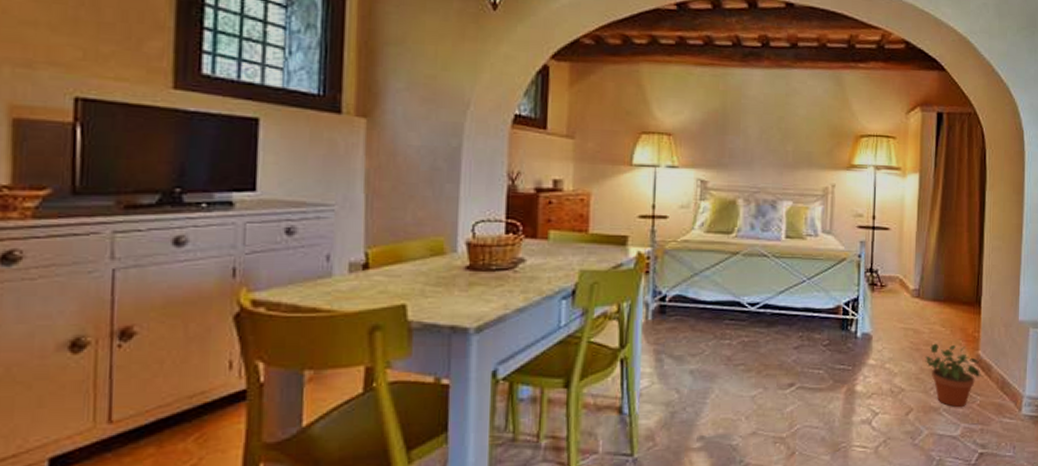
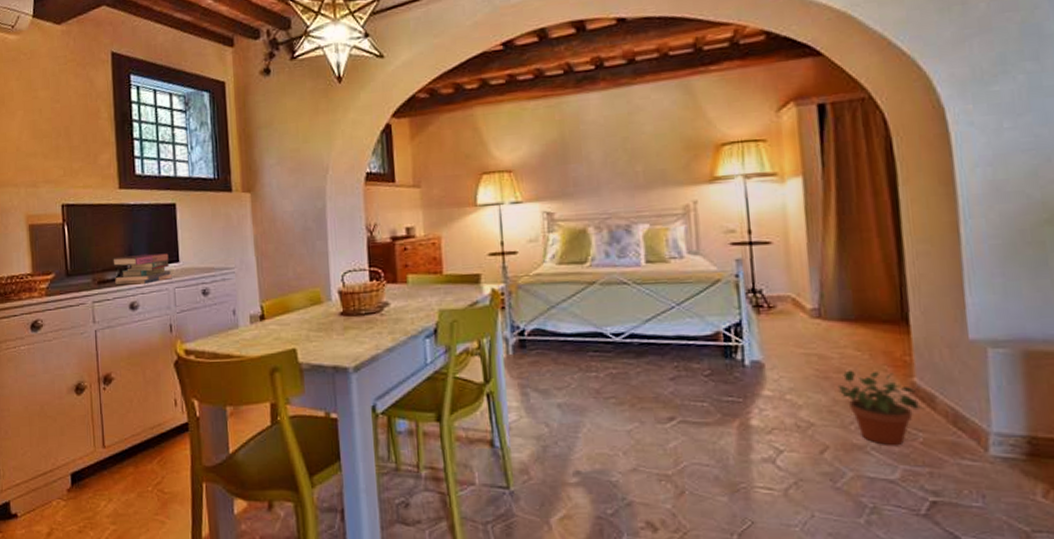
books: none [152,176,244,216] -> present [113,253,172,286]

